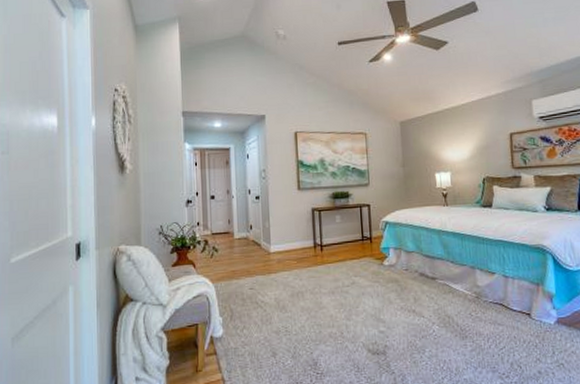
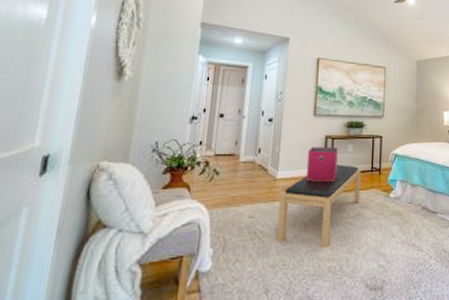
bench: none [275,235,354,316] -> present [276,165,361,248]
storage bin: none [296,219,327,254] -> present [305,147,338,183]

